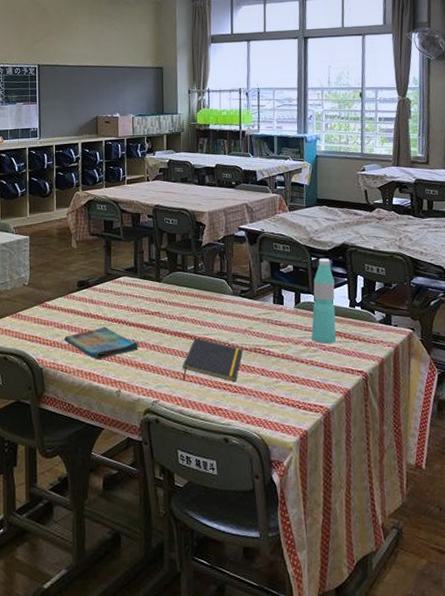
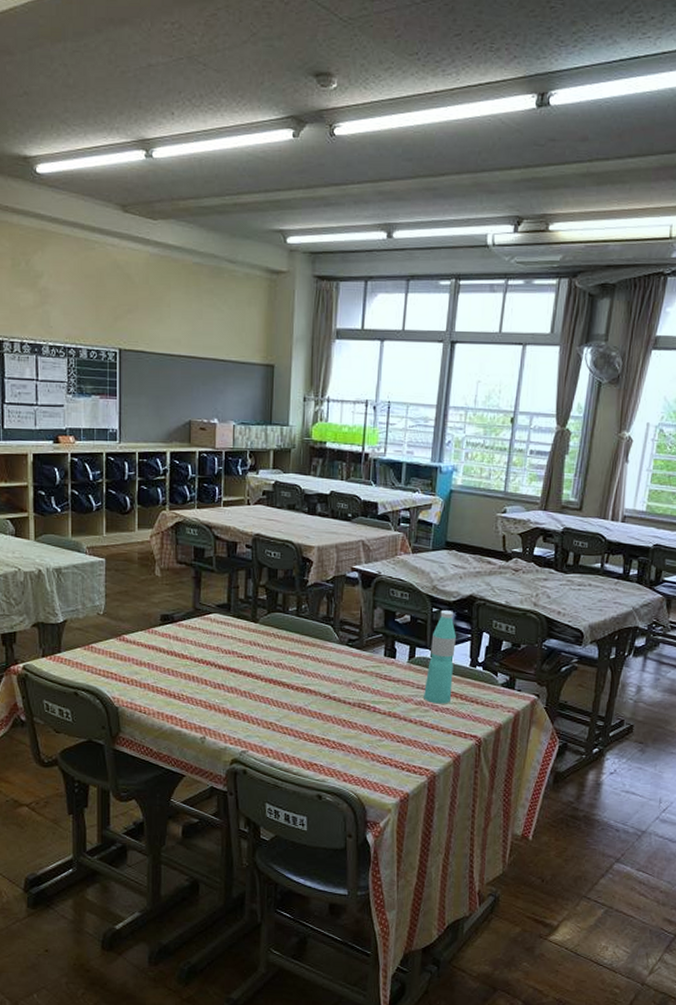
dish towel: present [63,327,140,359] -> none [142,667,229,702]
notepad: present [182,338,243,383] -> none [275,687,346,738]

